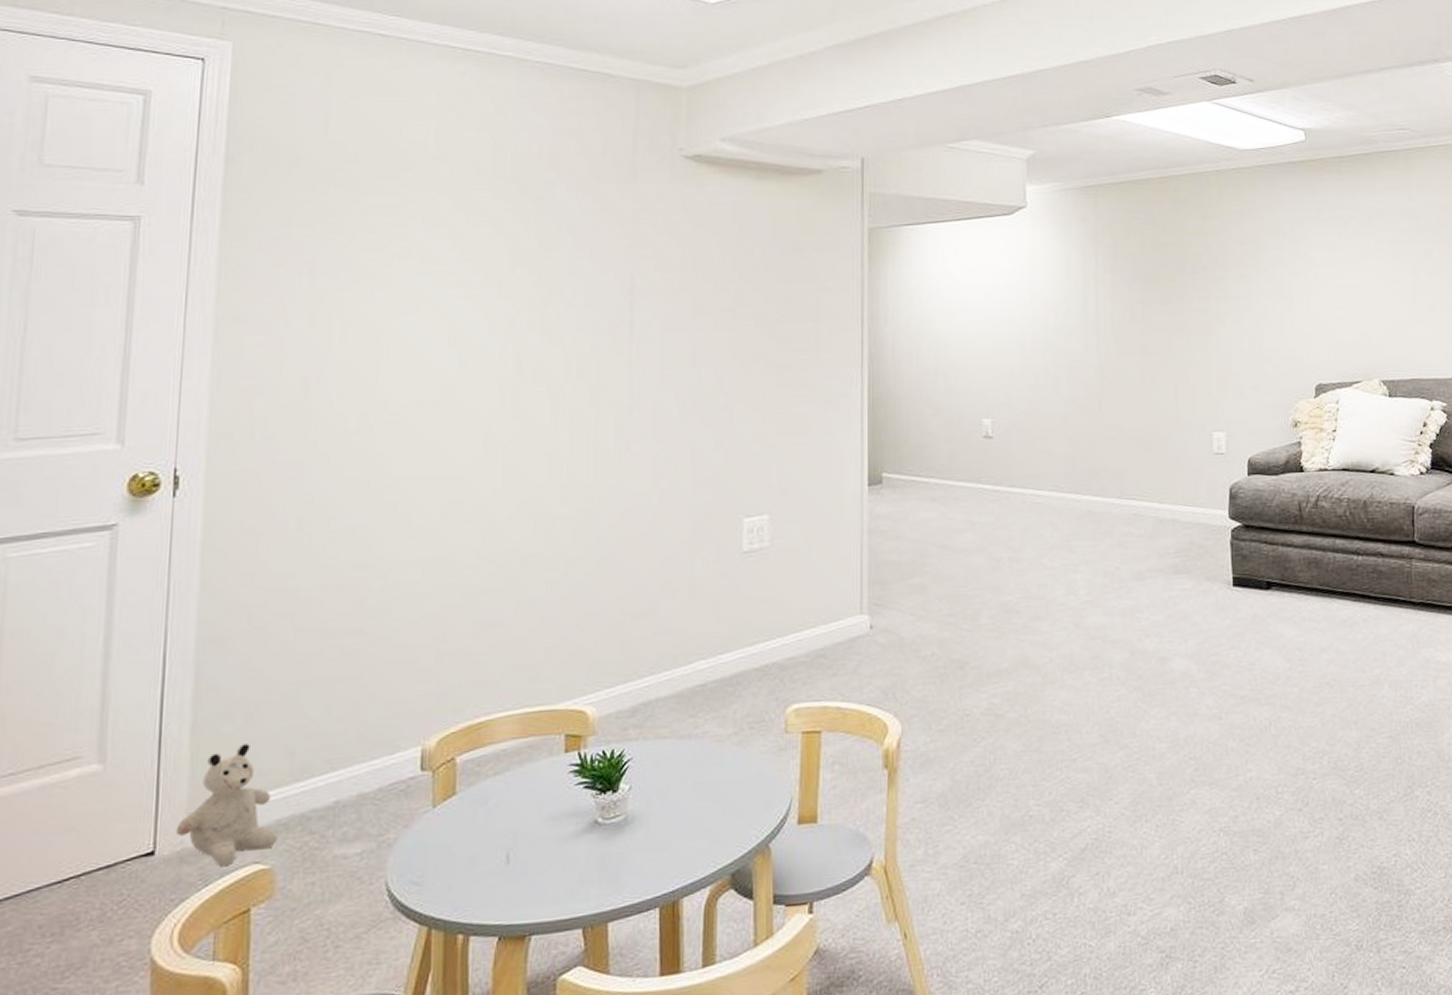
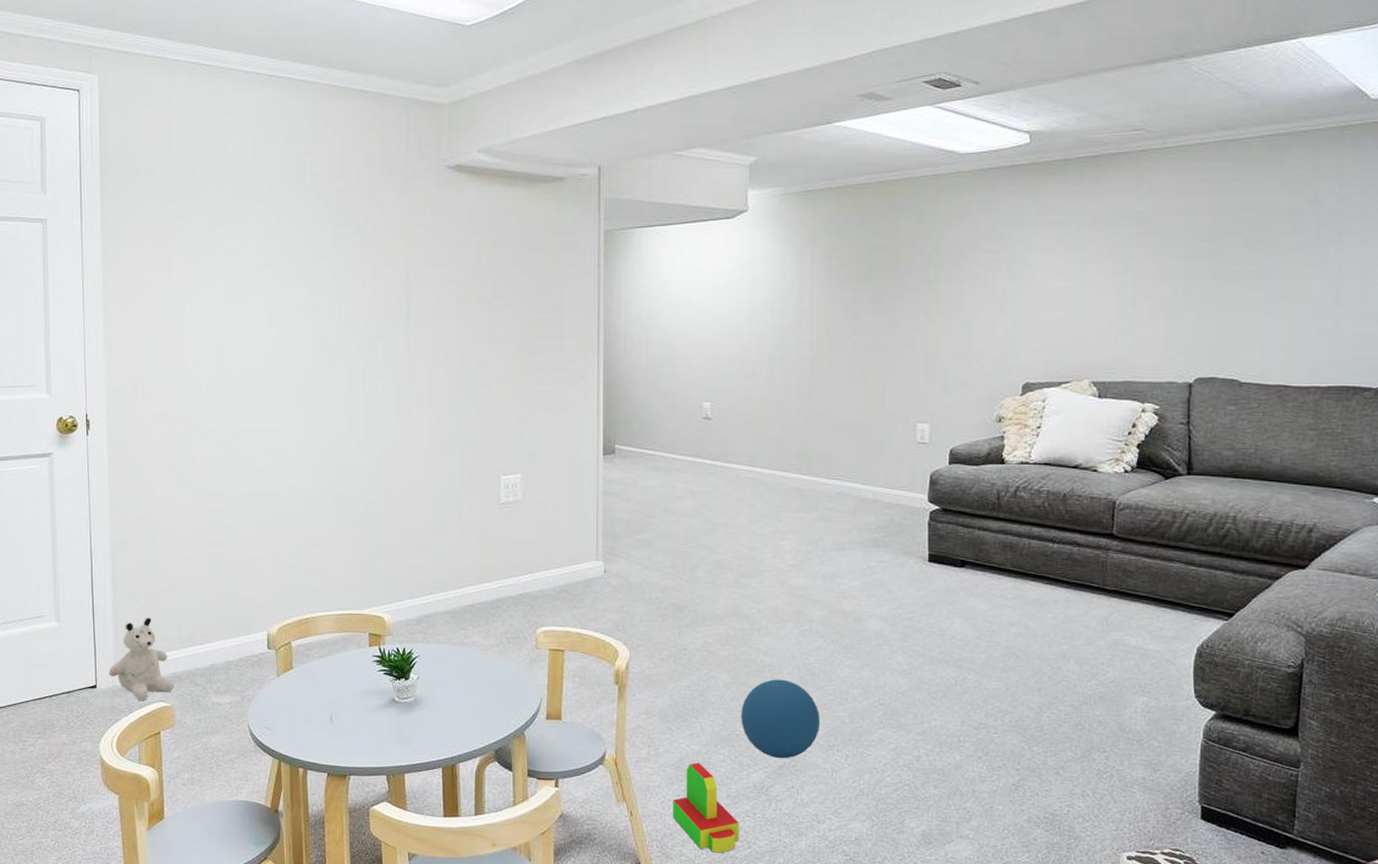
toy blocks: none [957,857,1037,973] -> present [673,763,739,853]
ball: none [1035,740,1126,840] -> present [741,679,821,759]

